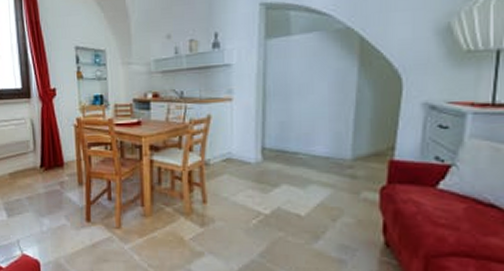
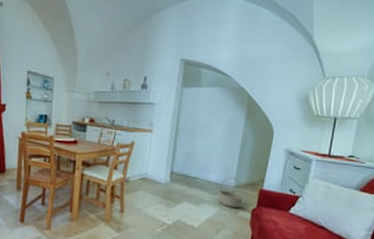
basket: none [329,147,368,188] -> present [218,177,244,208]

